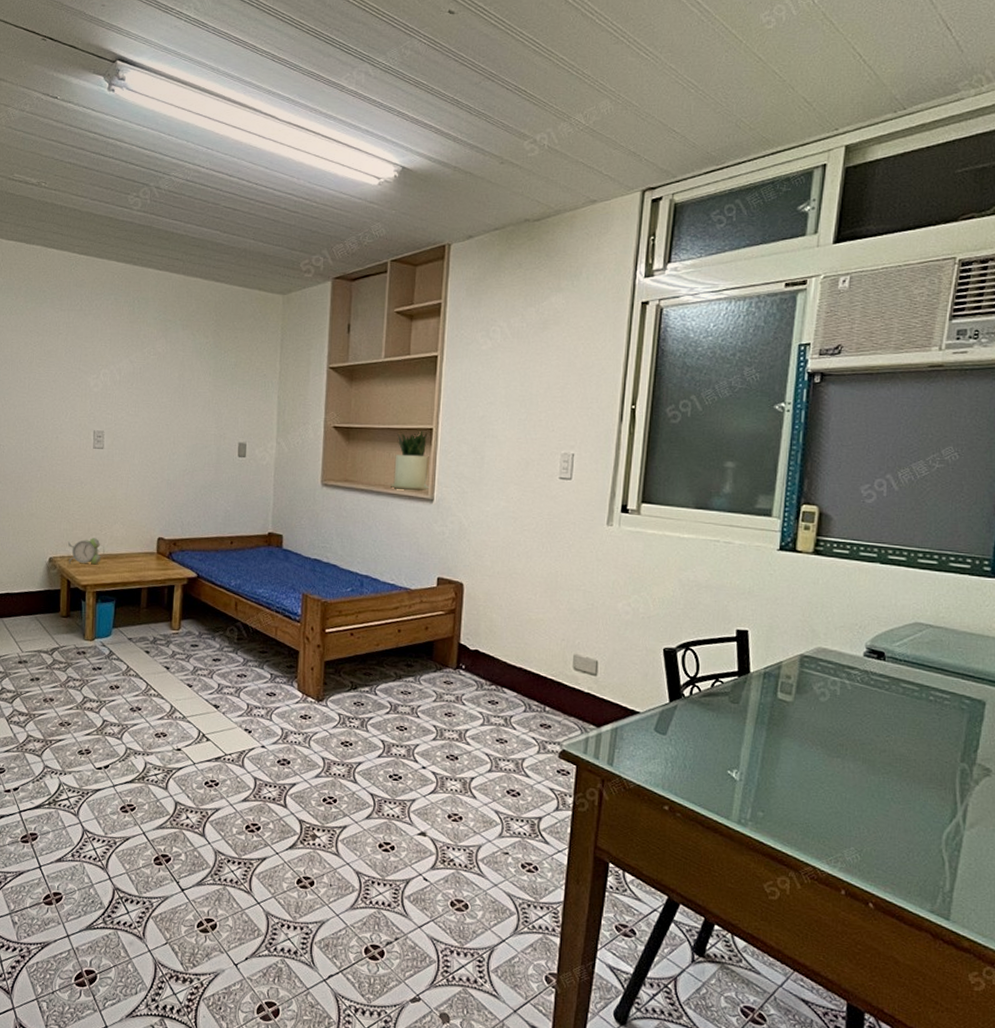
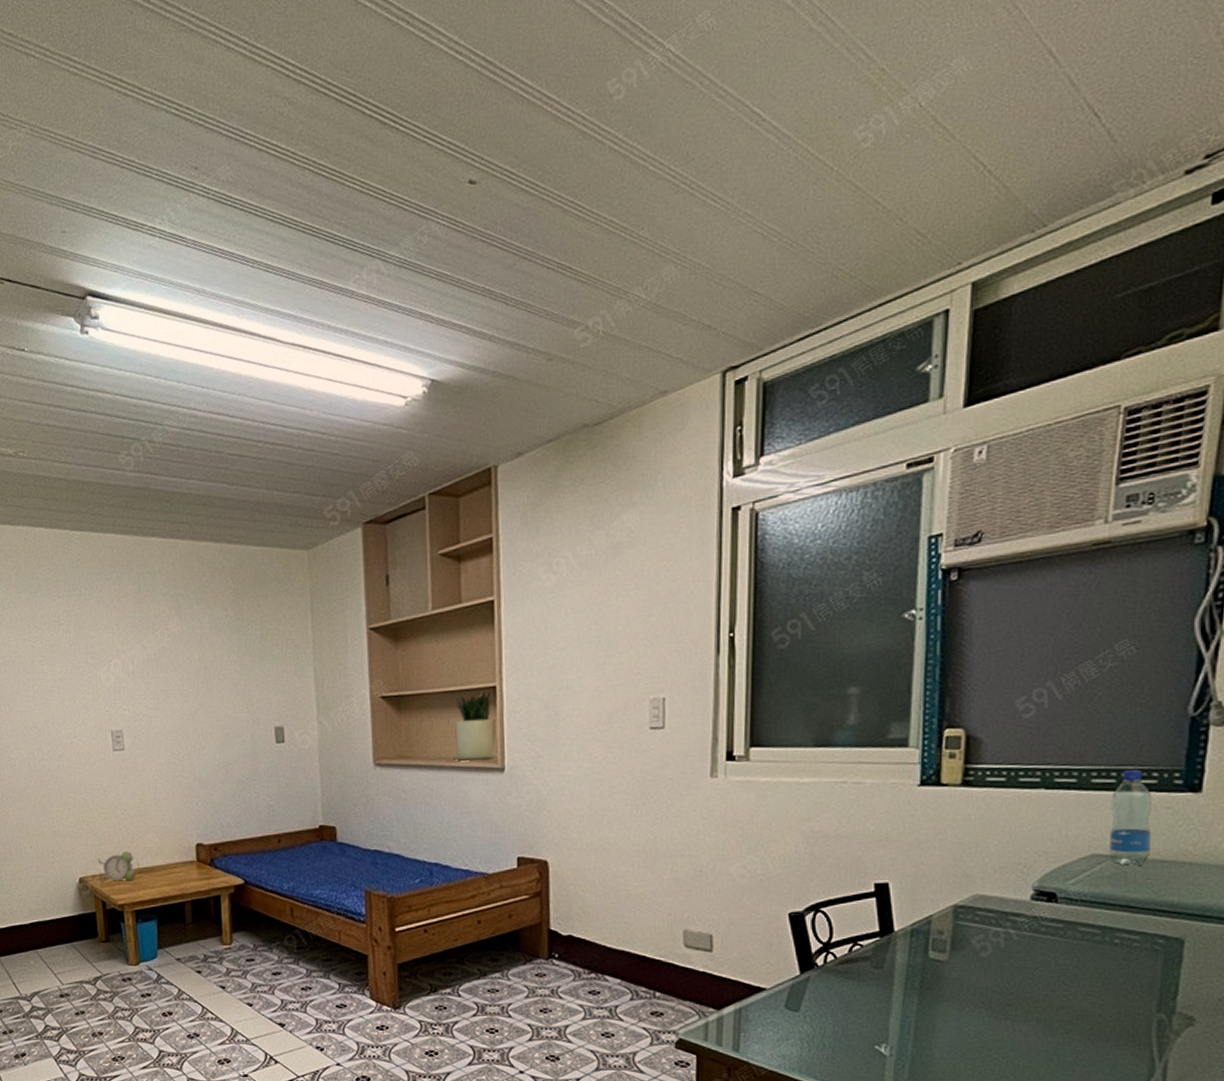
bottle: none [929,555,966,637] -> present [1110,770,1152,867]

